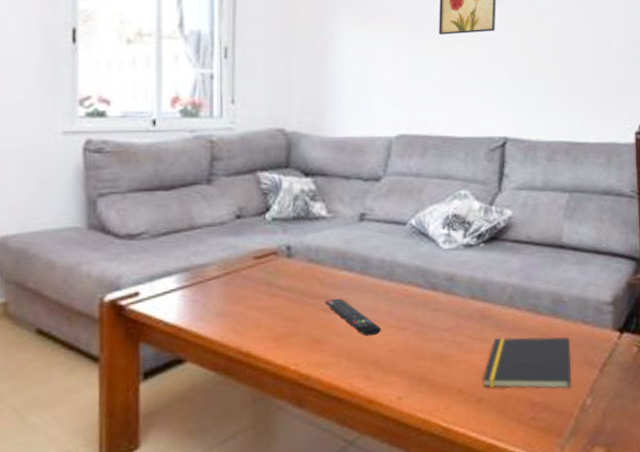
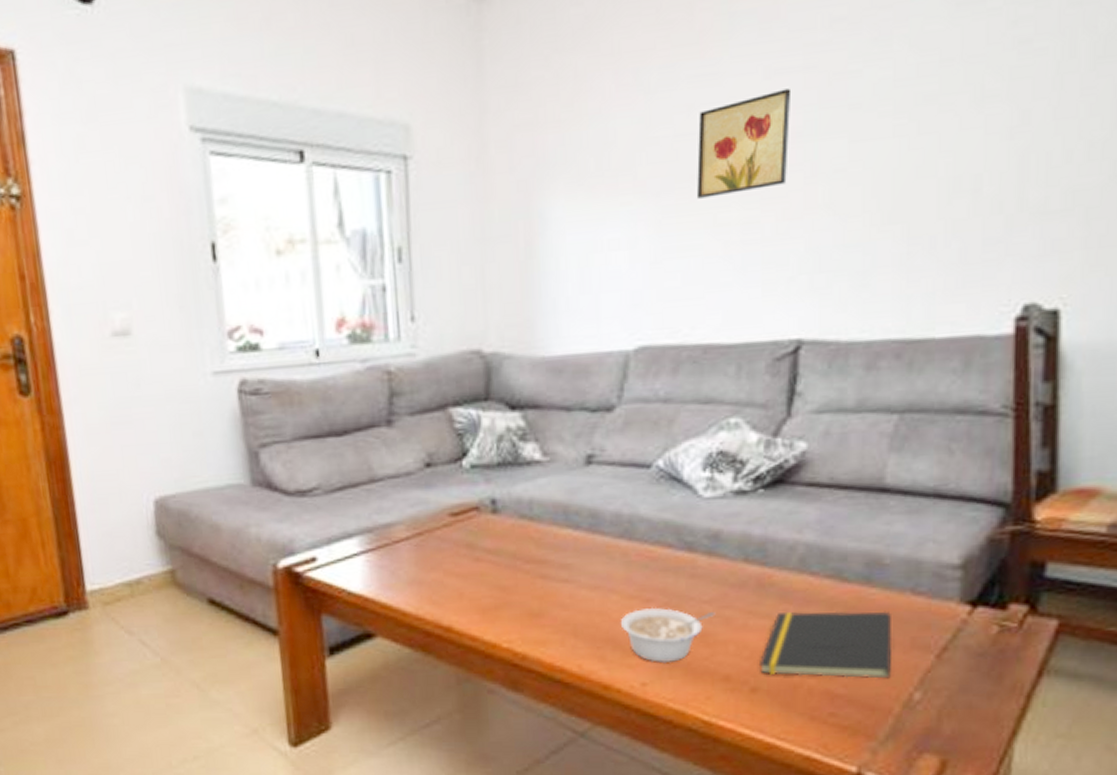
remote control: present [324,298,382,336] -> none [542,562,619,609]
legume: none [382,334,452,381] -> present [620,607,716,664]

